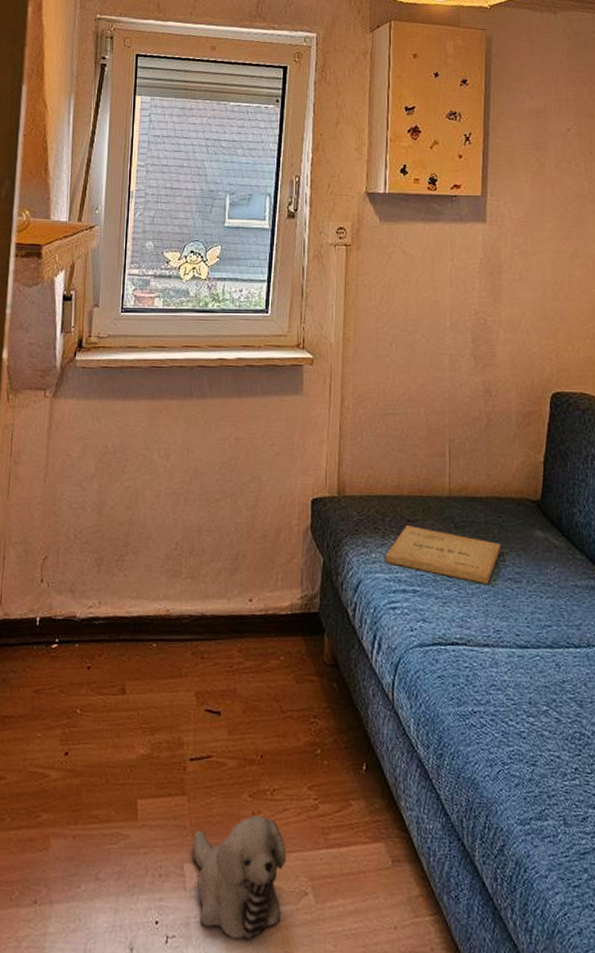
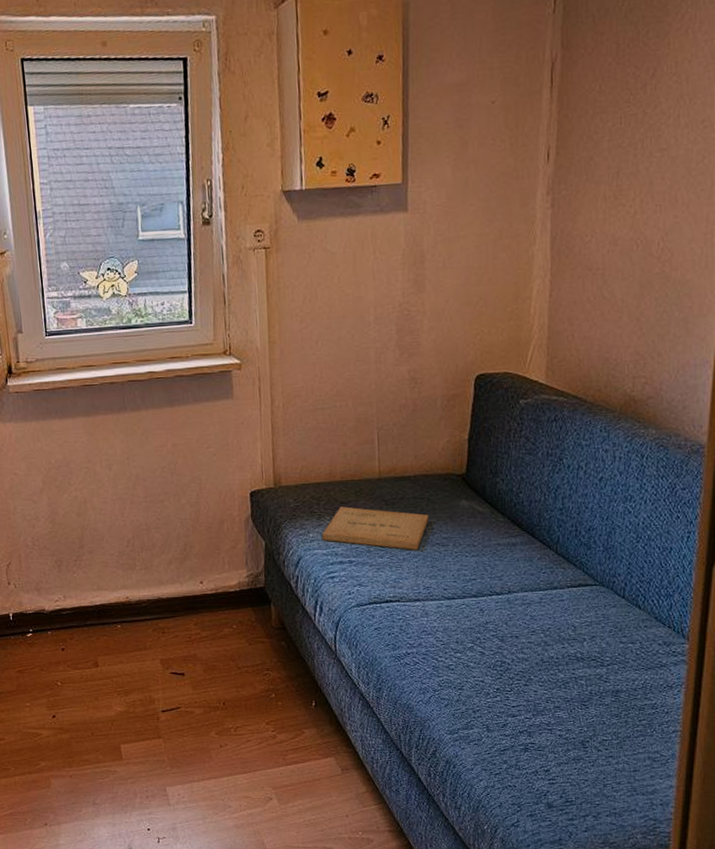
plush toy: present [193,815,287,940] -> none [171,747,253,835]

